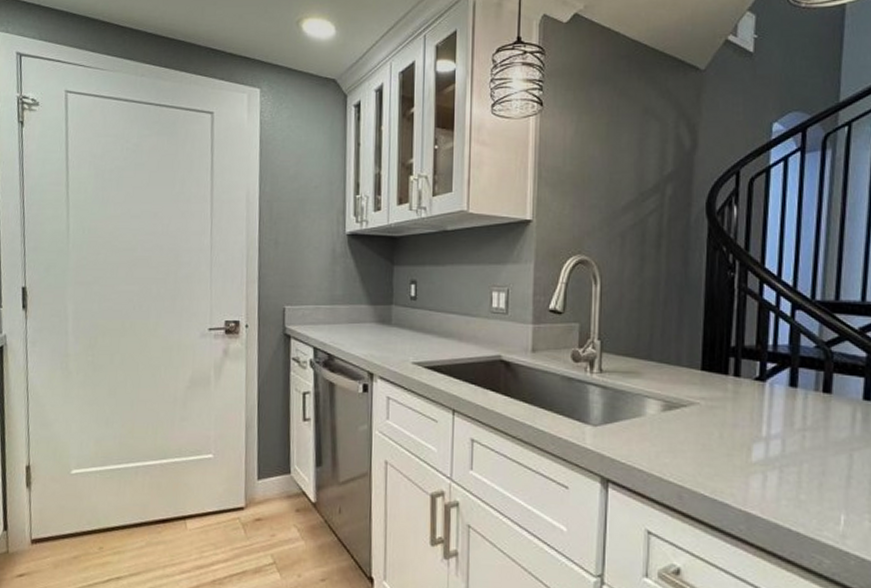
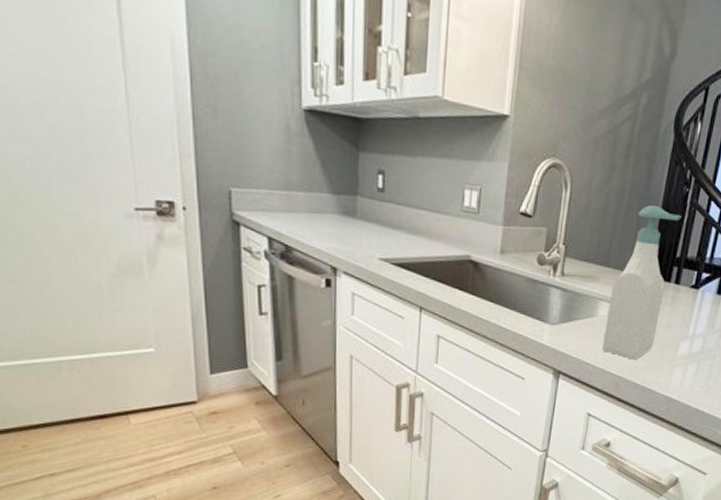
soap bottle: none [655,293,730,466] -> present [601,205,682,360]

